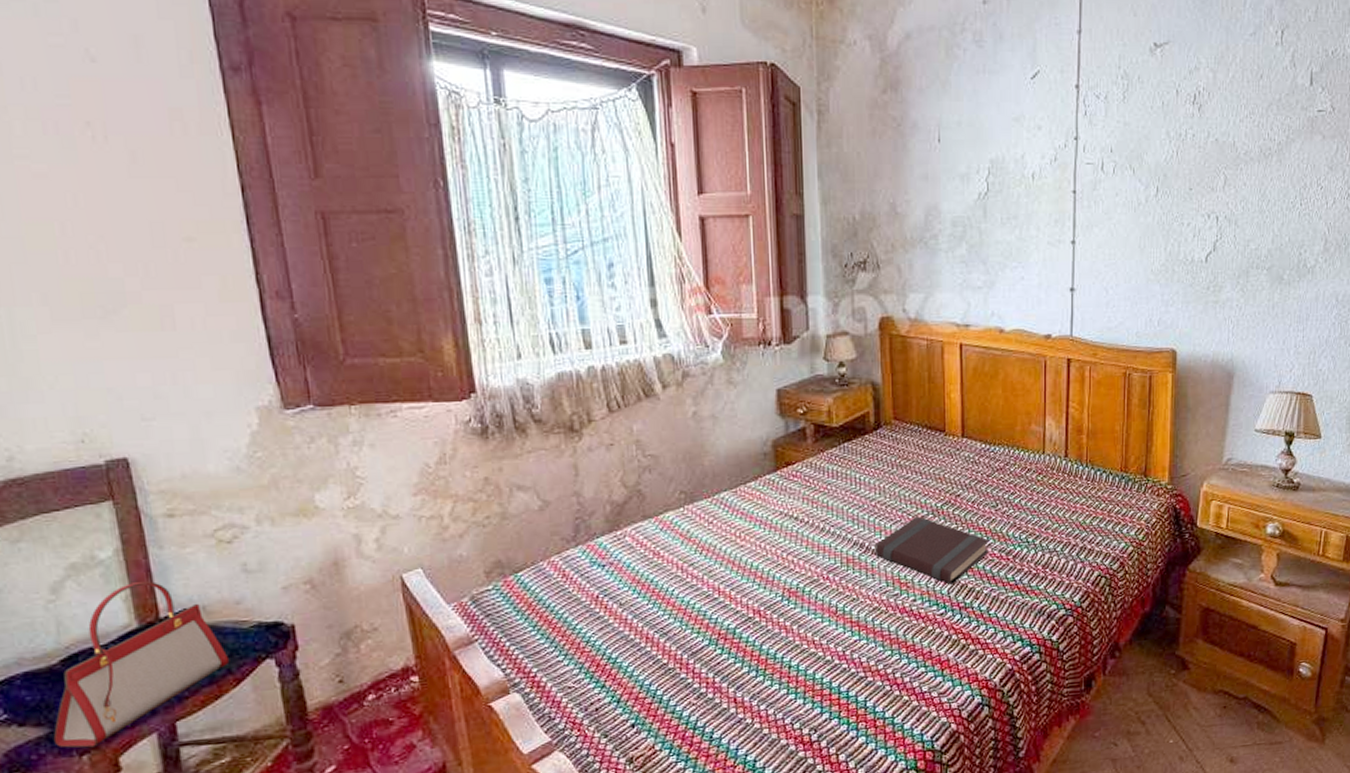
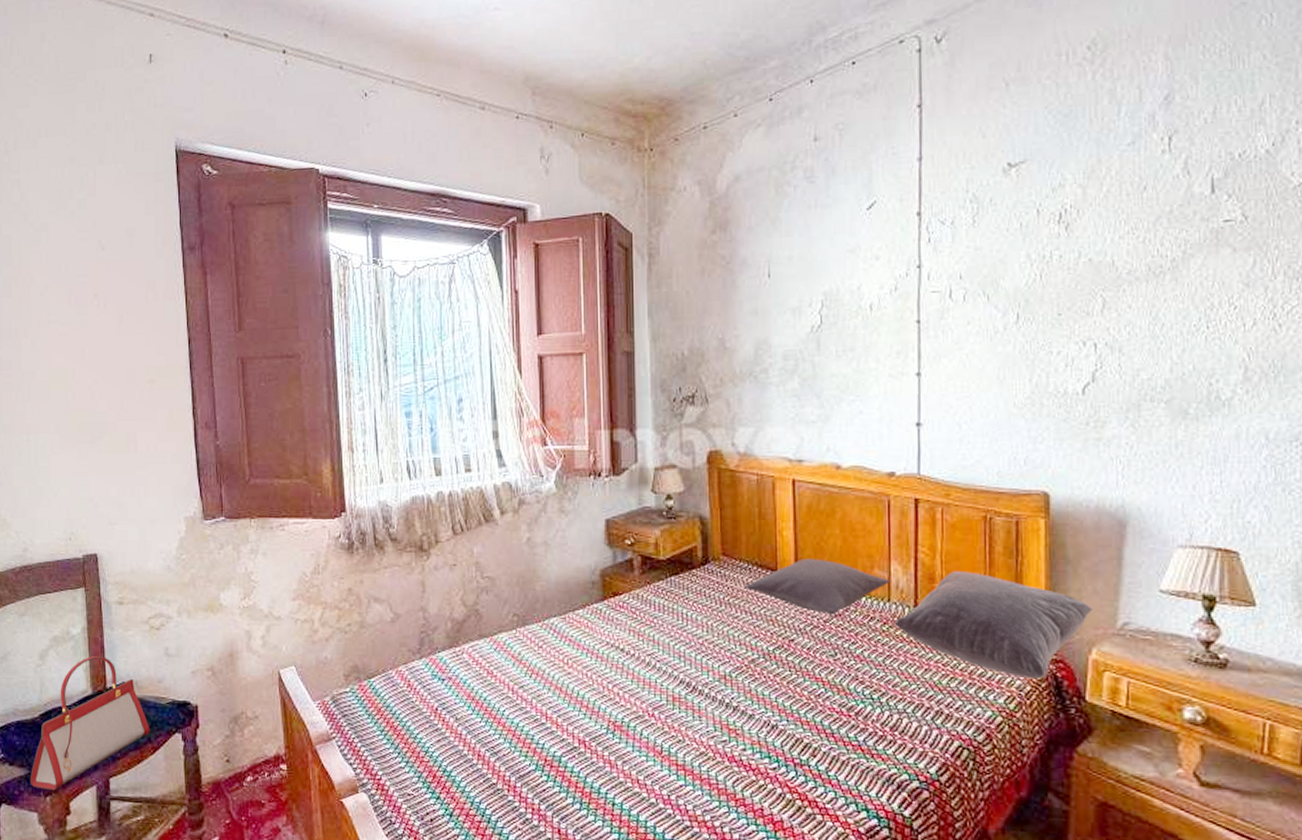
book: present [874,516,989,585] -> none [701,658,827,737]
pillow: none [915,418,1044,470] -> present [745,559,890,615]
pillow: none [1047,422,1205,513] -> present [894,570,1093,680]

